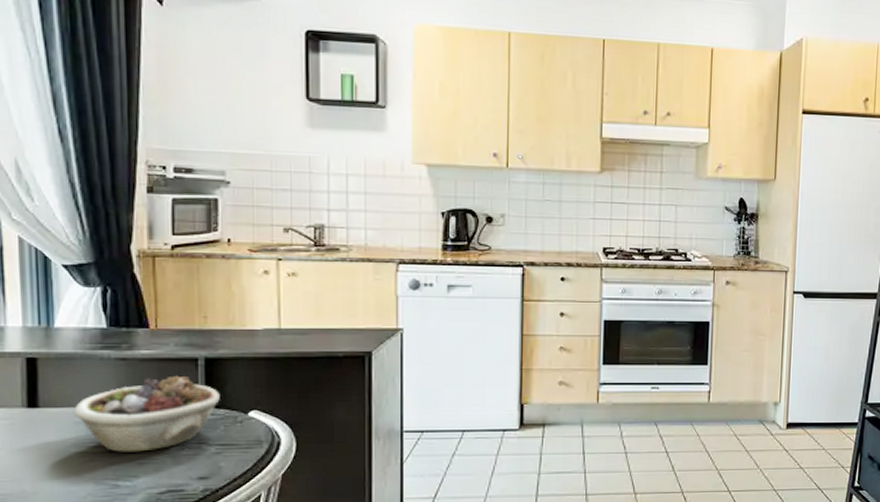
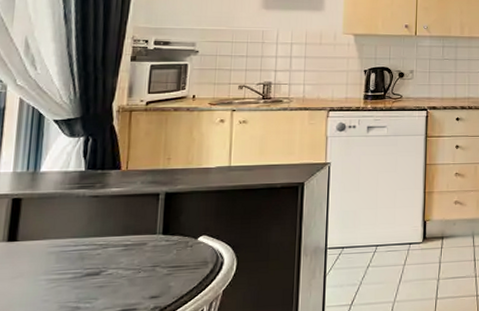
succulent planter: present [74,375,220,452] -> none [48,208,175,278]

